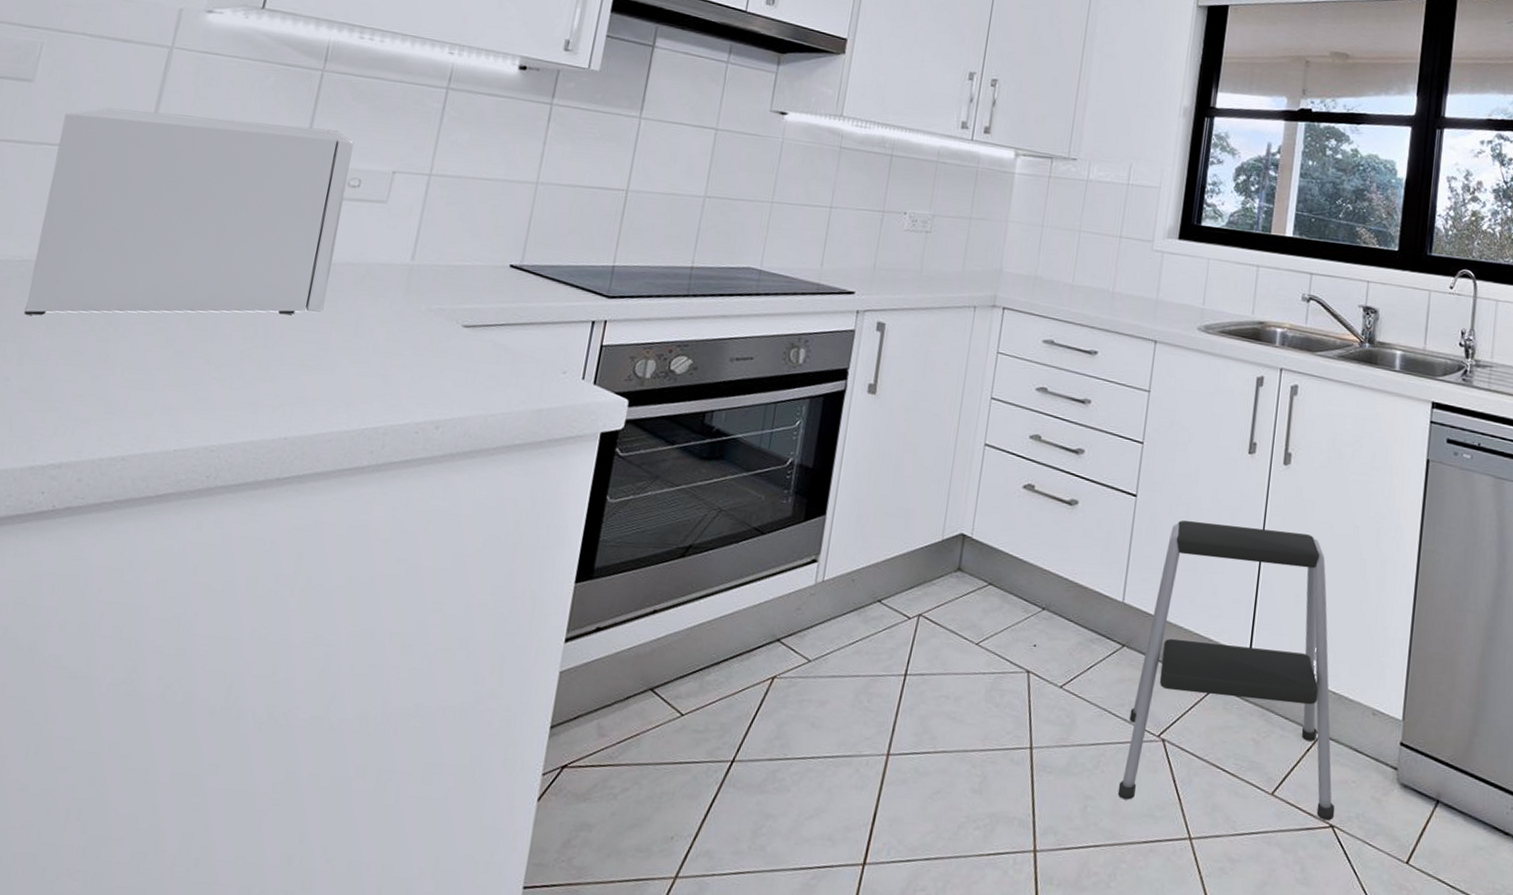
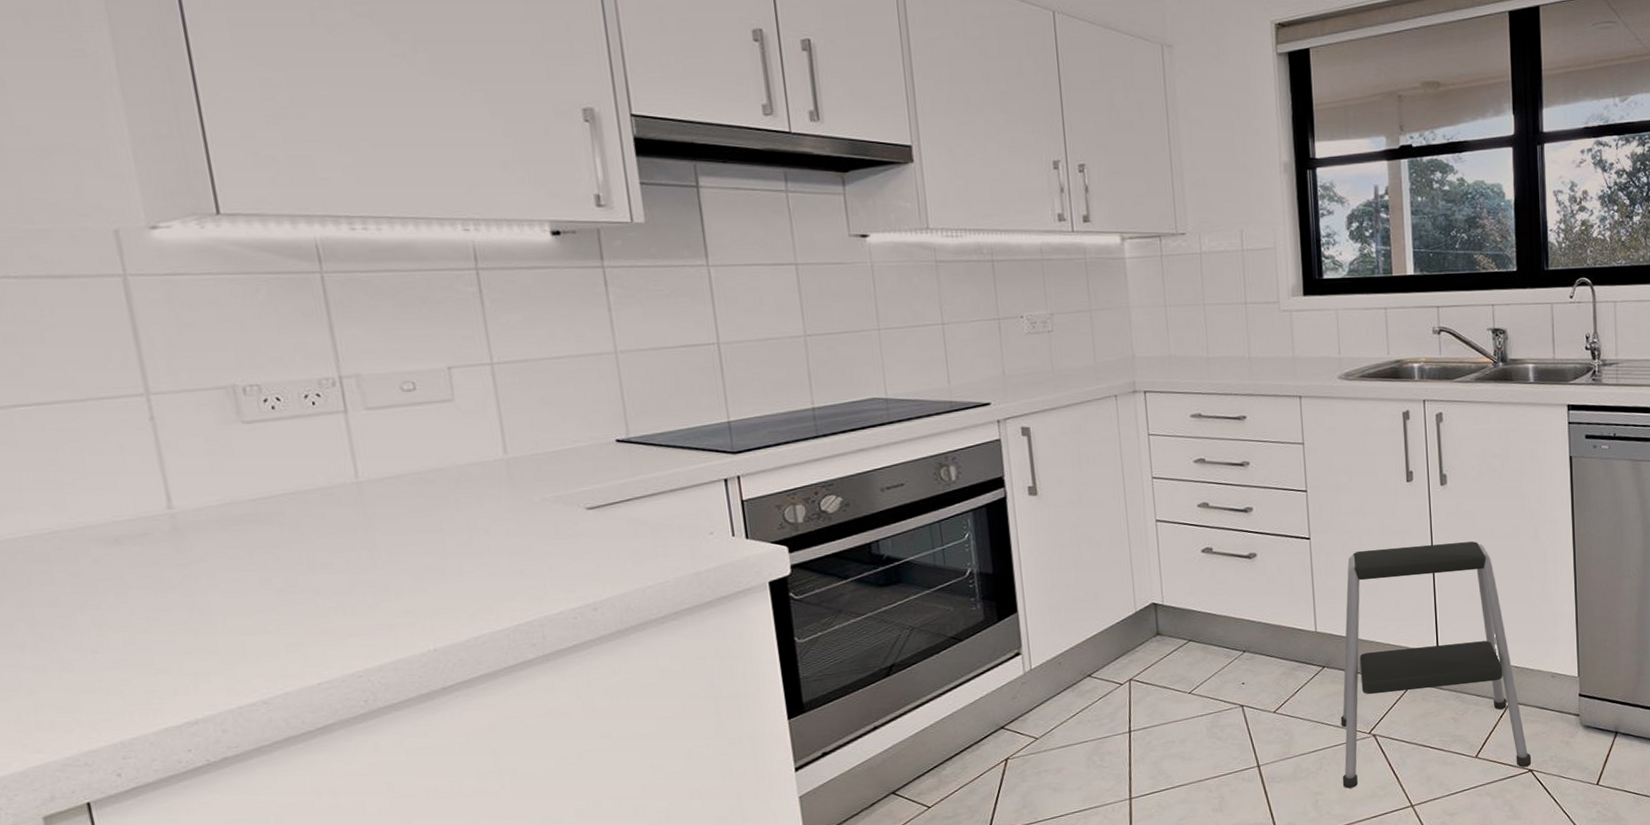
microwave: present [24,107,354,316] -> none [27,335,425,585]

